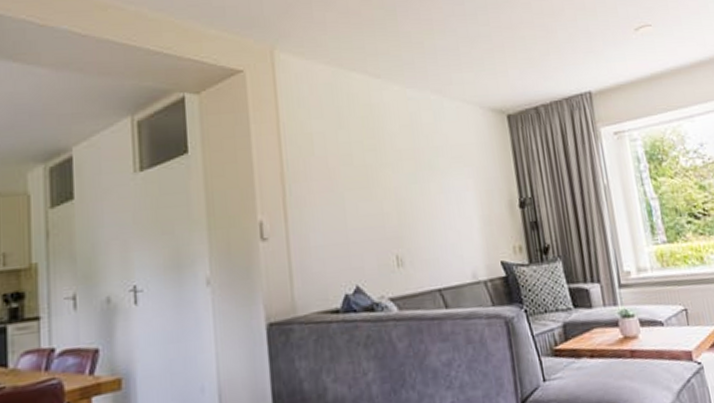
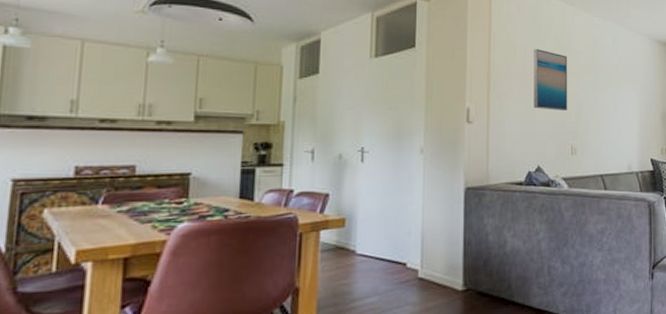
wall art: none [335,137,387,213] -> present [534,49,568,110]

